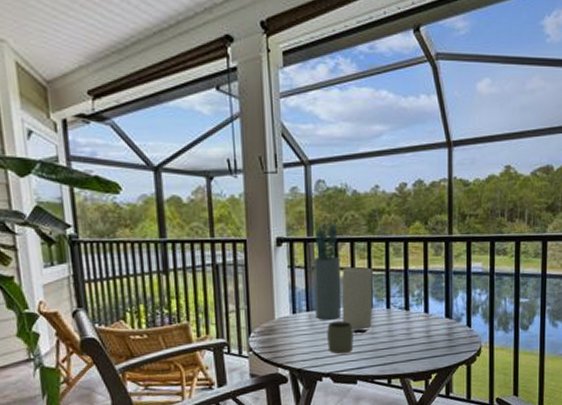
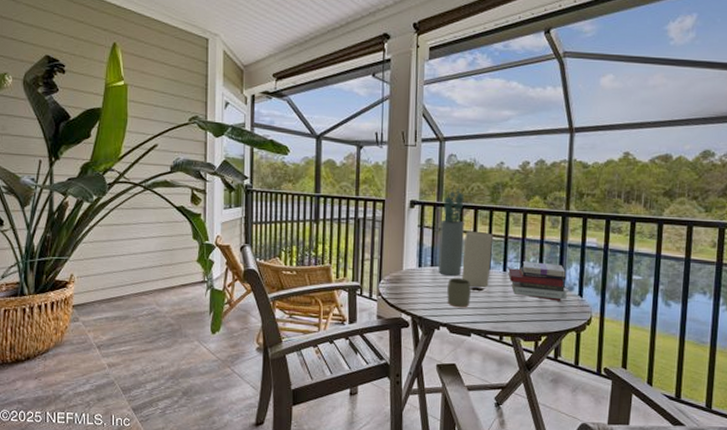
books: none [392,294,455,335] -> present [508,261,567,301]

